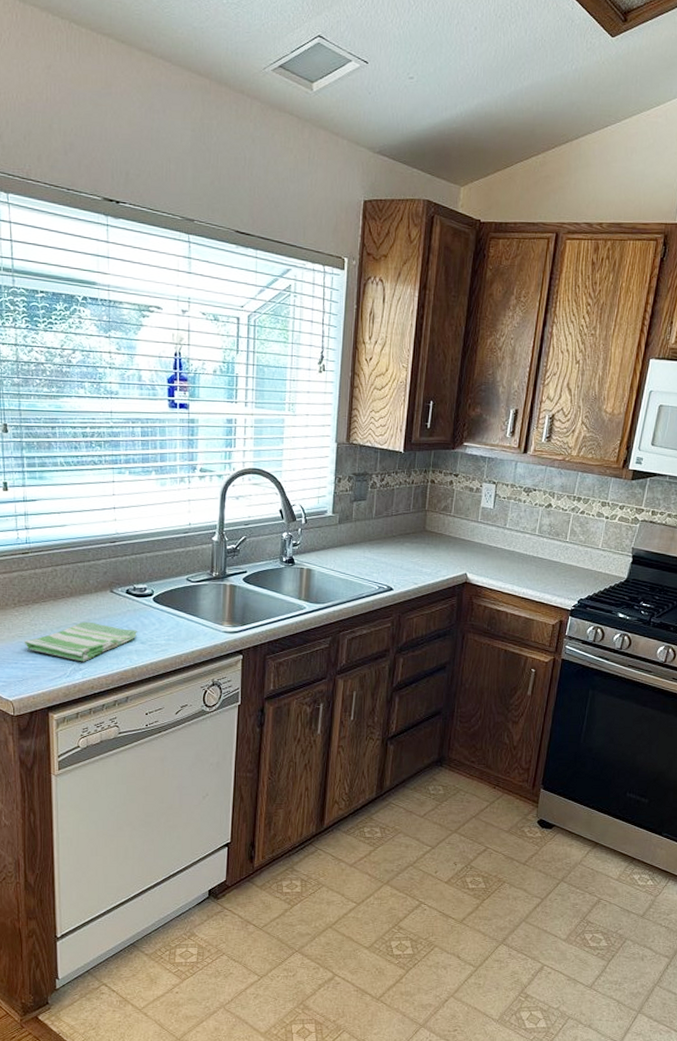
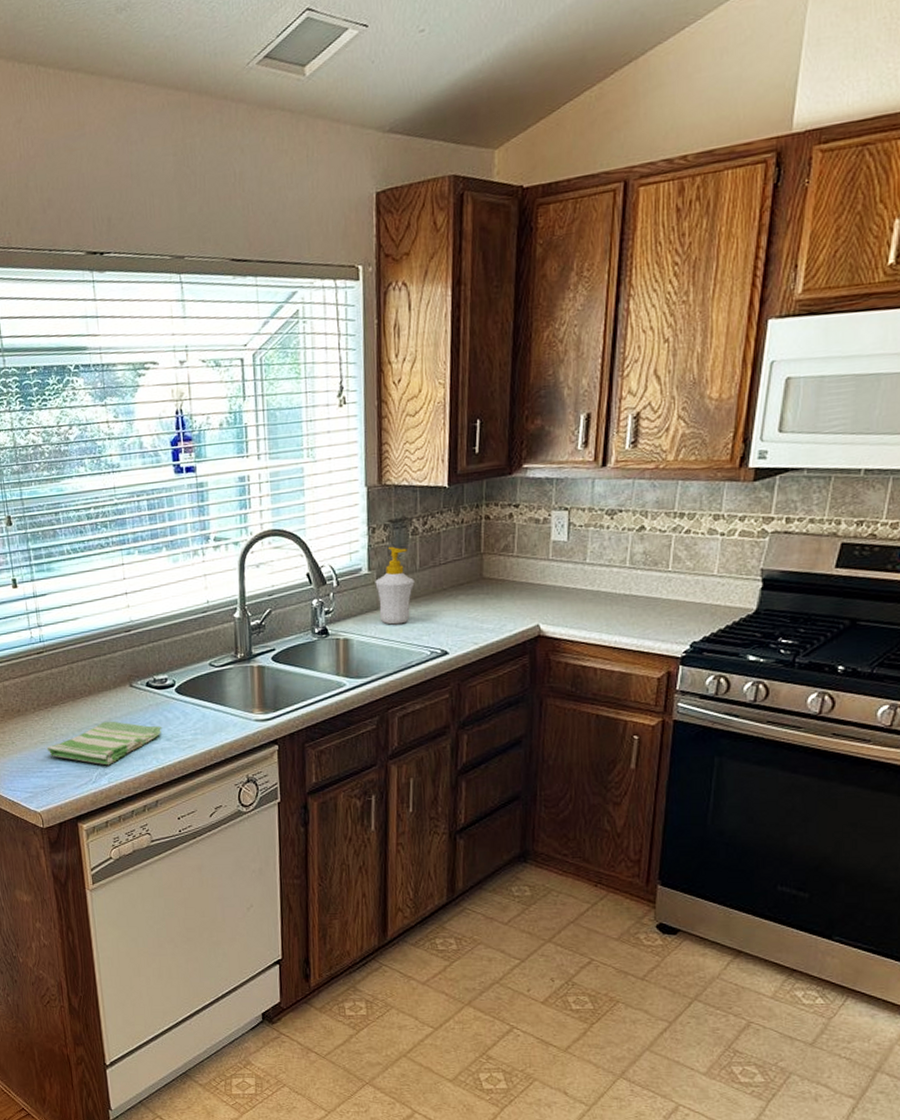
soap bottle: none [337,495,370,561] -> present [375,546,415,625]

